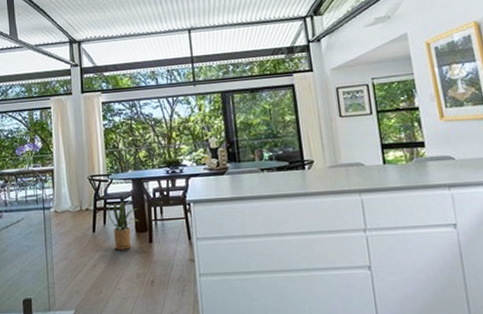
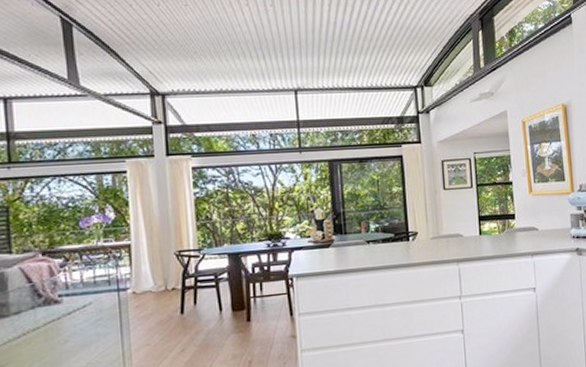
house plant: present [107,202,139,250] -> none [198,280,236,332]

